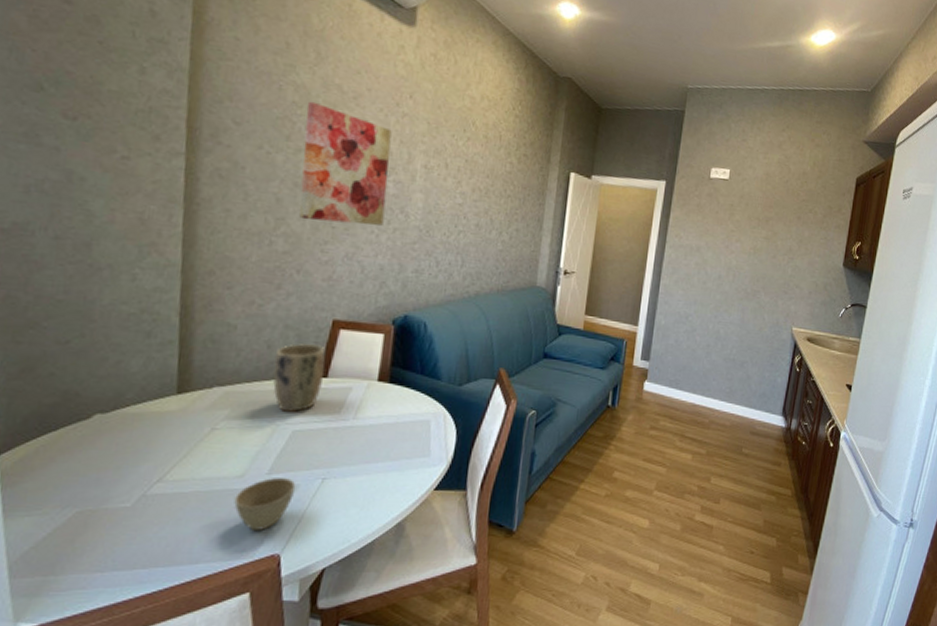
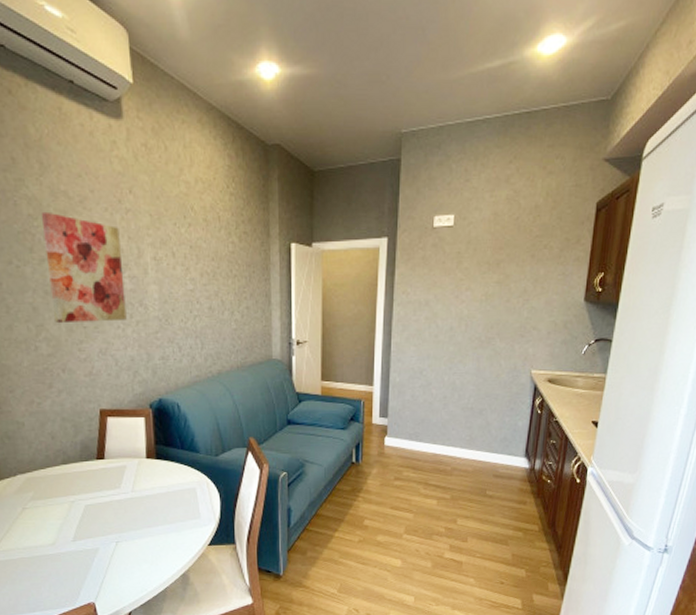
cup: present [234,477,296,530] -> none [52,542,97,585]
plant pot: present [273,342,326,413] -> none [59,431,102,491]

